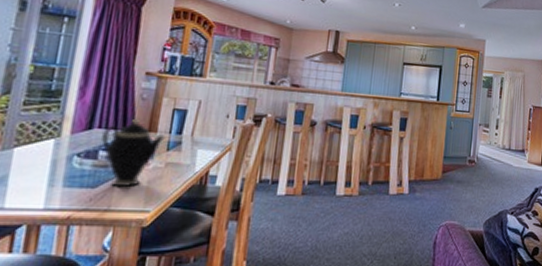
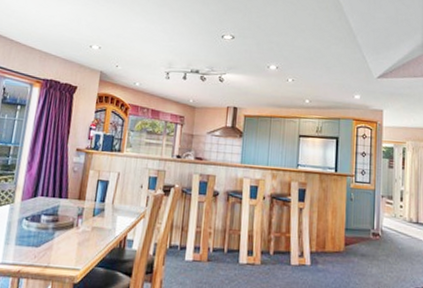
teapot: present [101,118,167,187] -> none [43,188,93,247]

